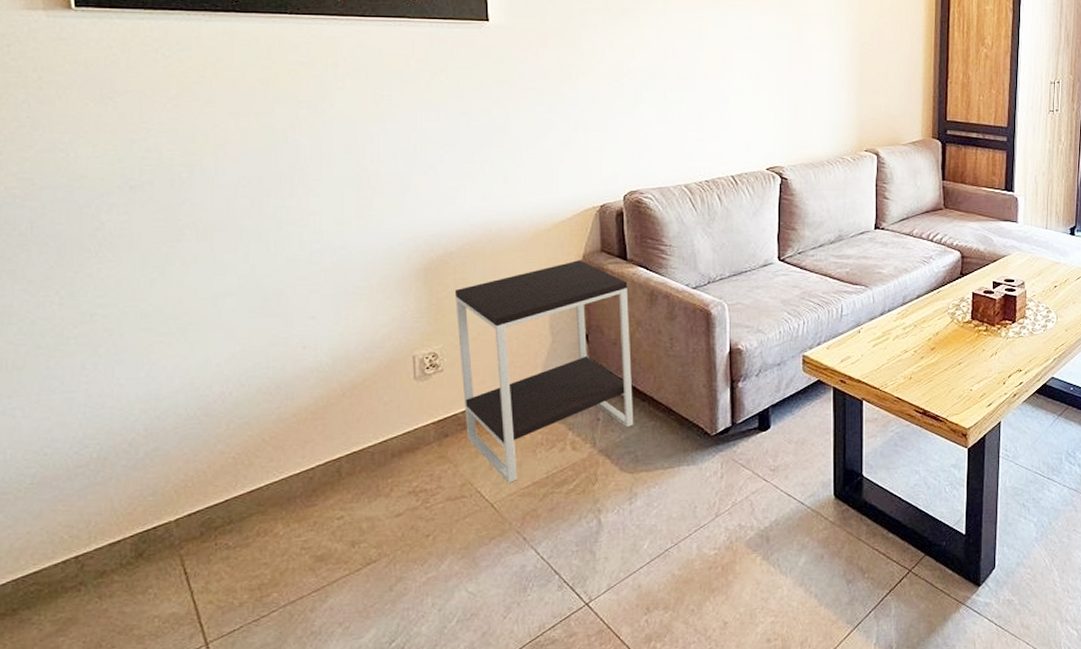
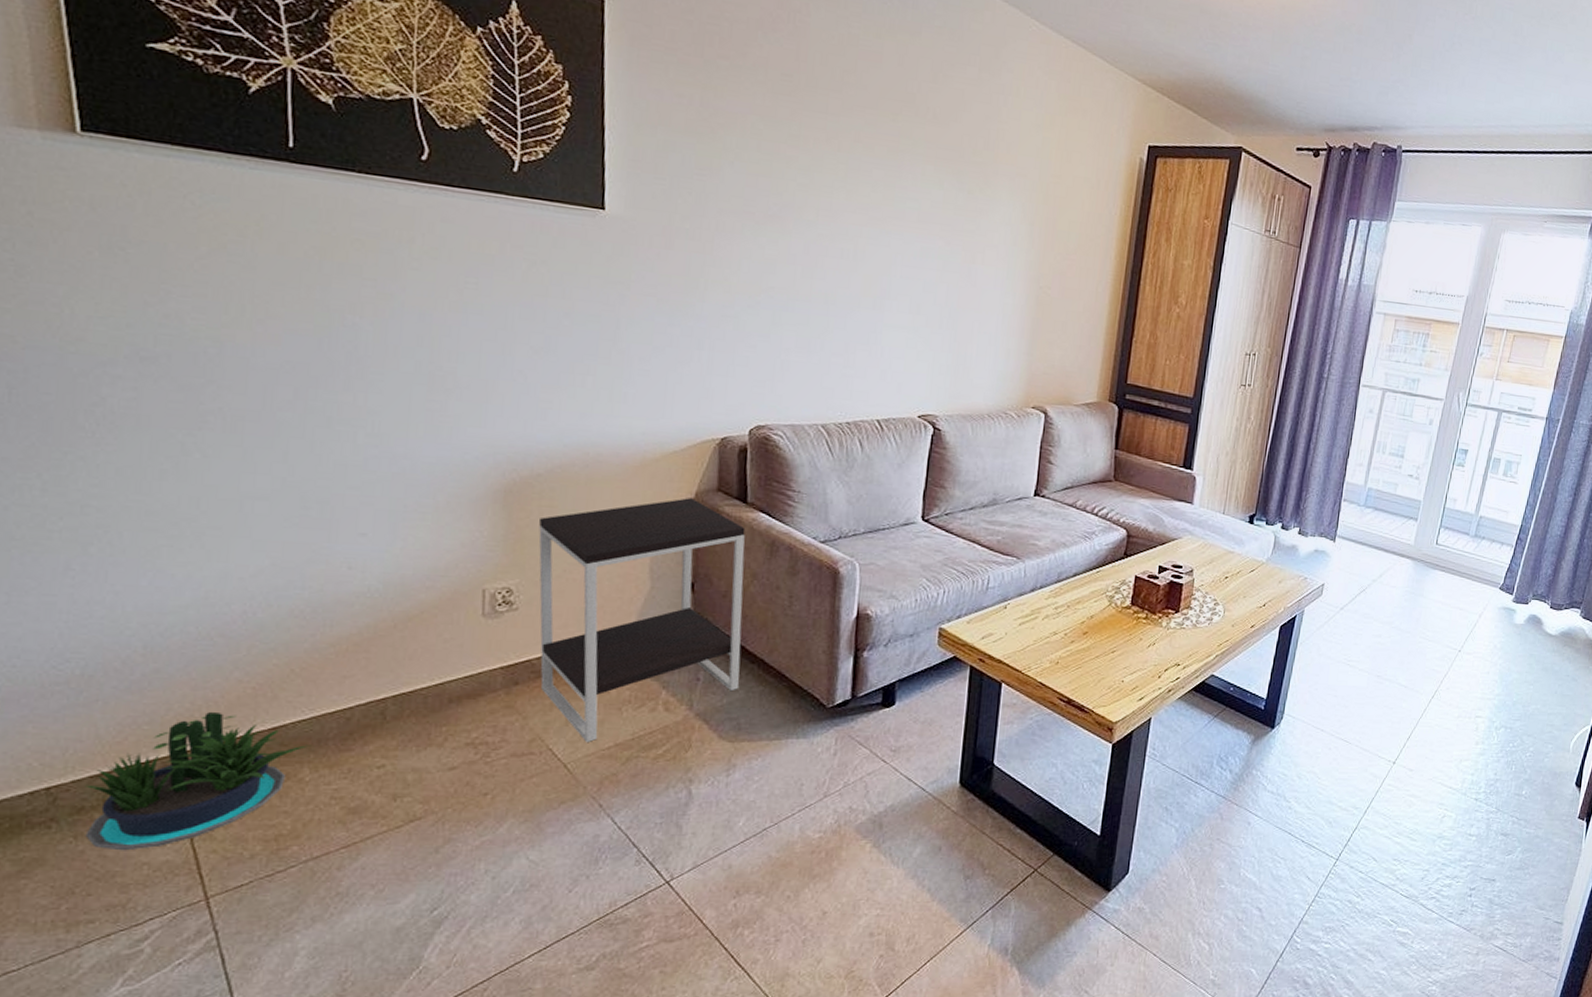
potted plant: none [105,481,281,607] -> present [85,712,309,851]

